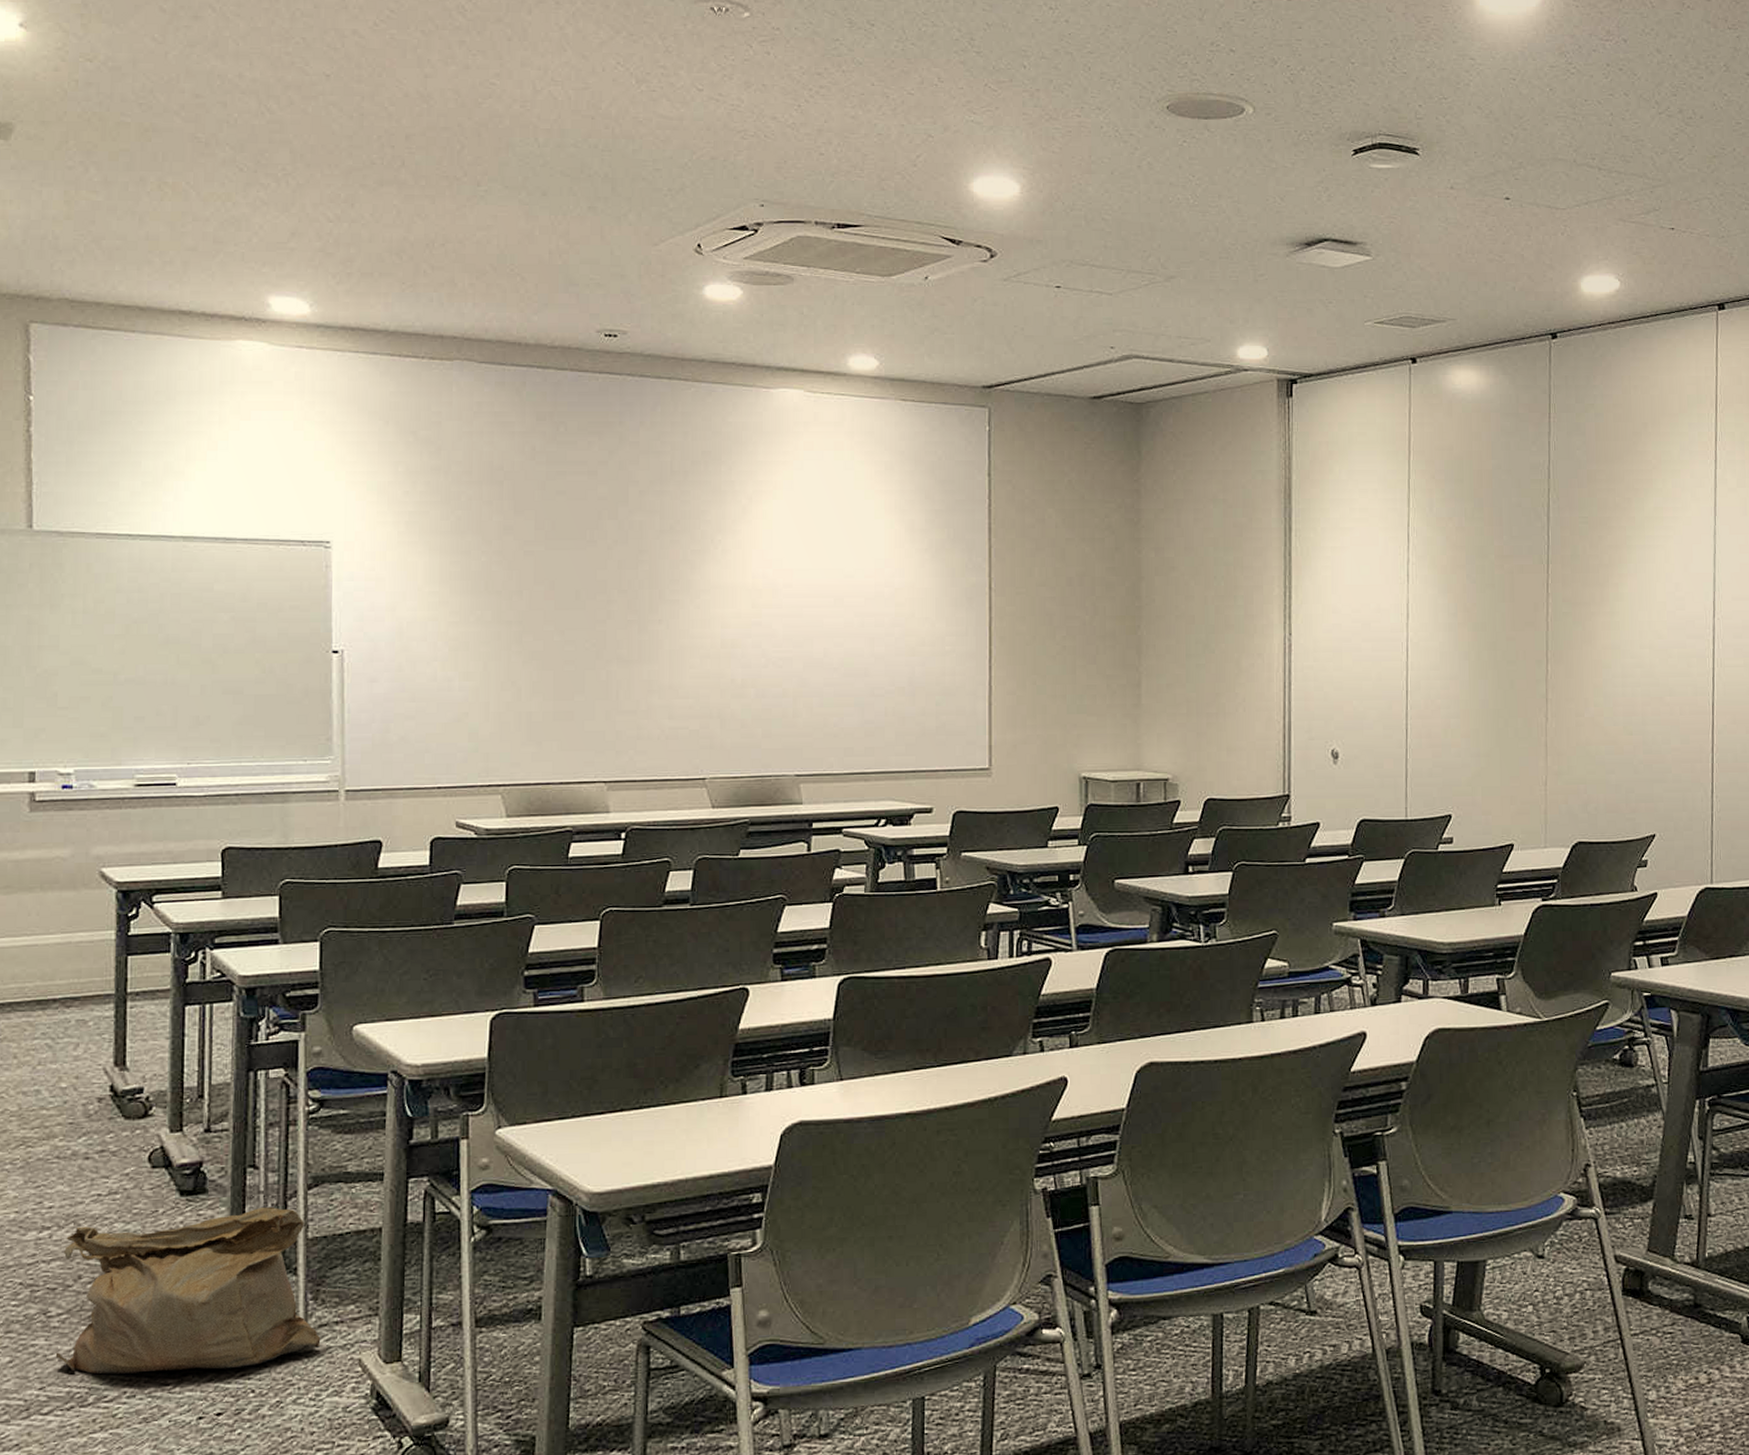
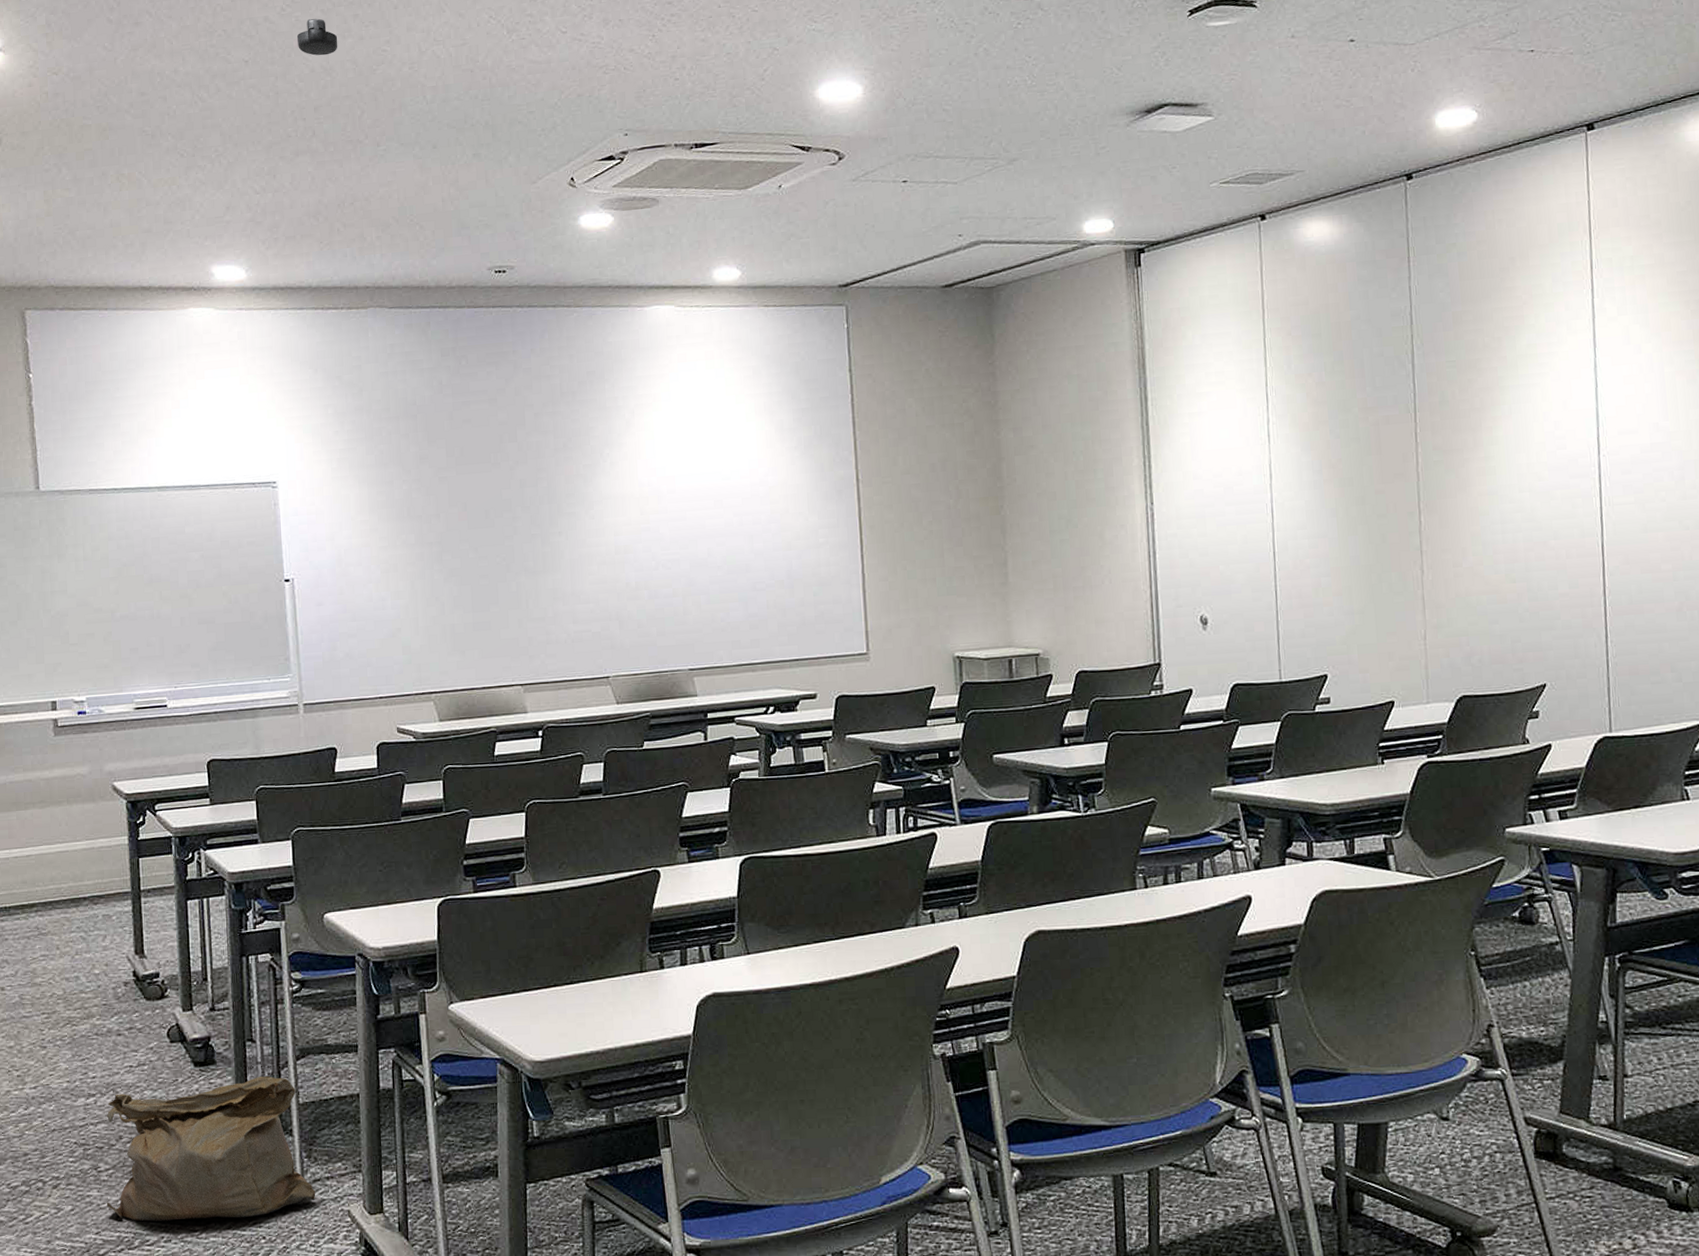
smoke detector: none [390,38,439,81] -> present [296,18,338,56]

